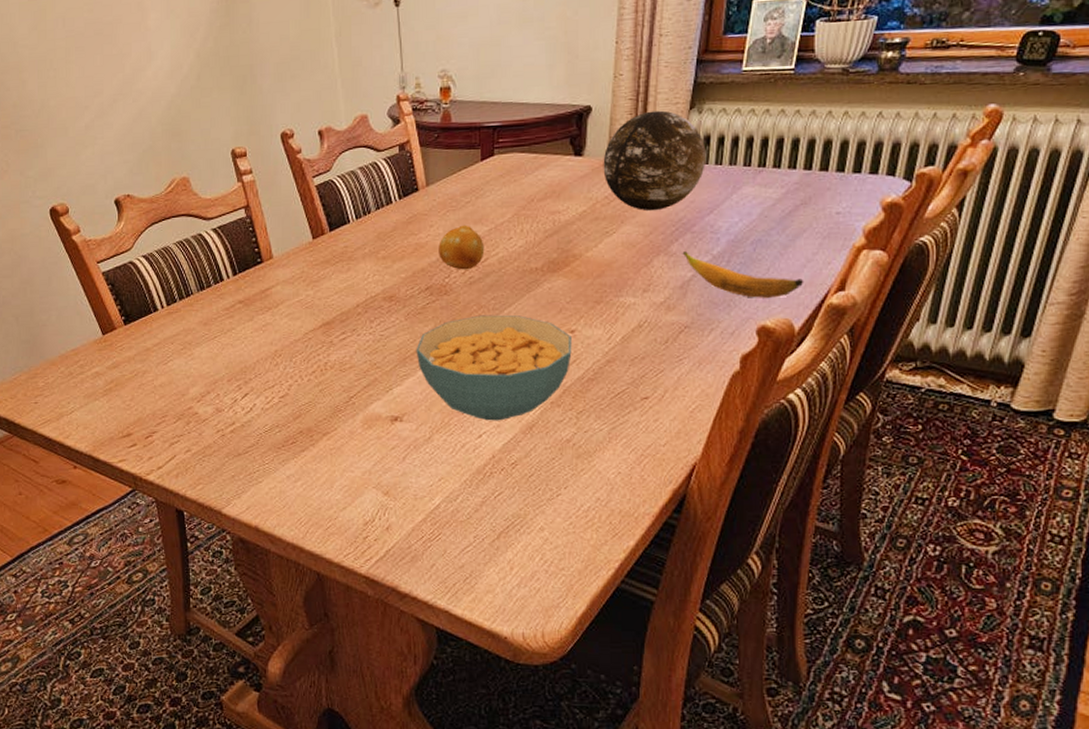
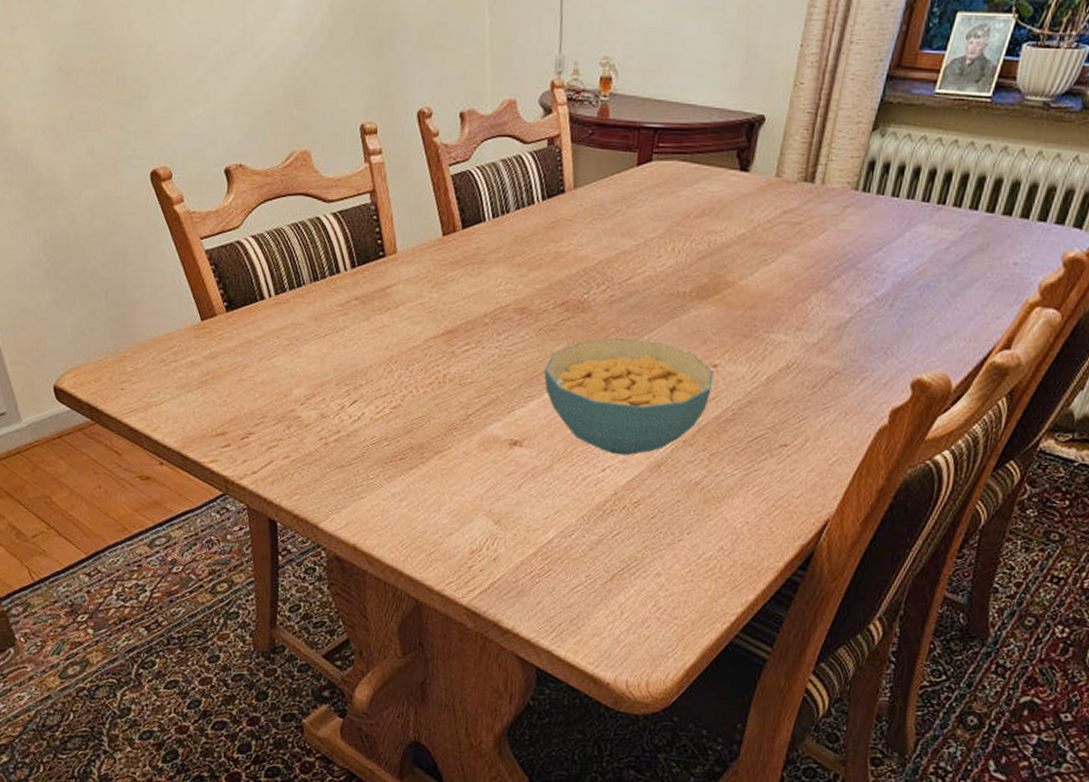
fruit: present [438,225,485,270] -> none [579,236,631,287]
decorative orb: present [603,110,707,210] -> none [769,128,884,241]
banana: present [682,251,804,298] -> none [843,290,969,350]

